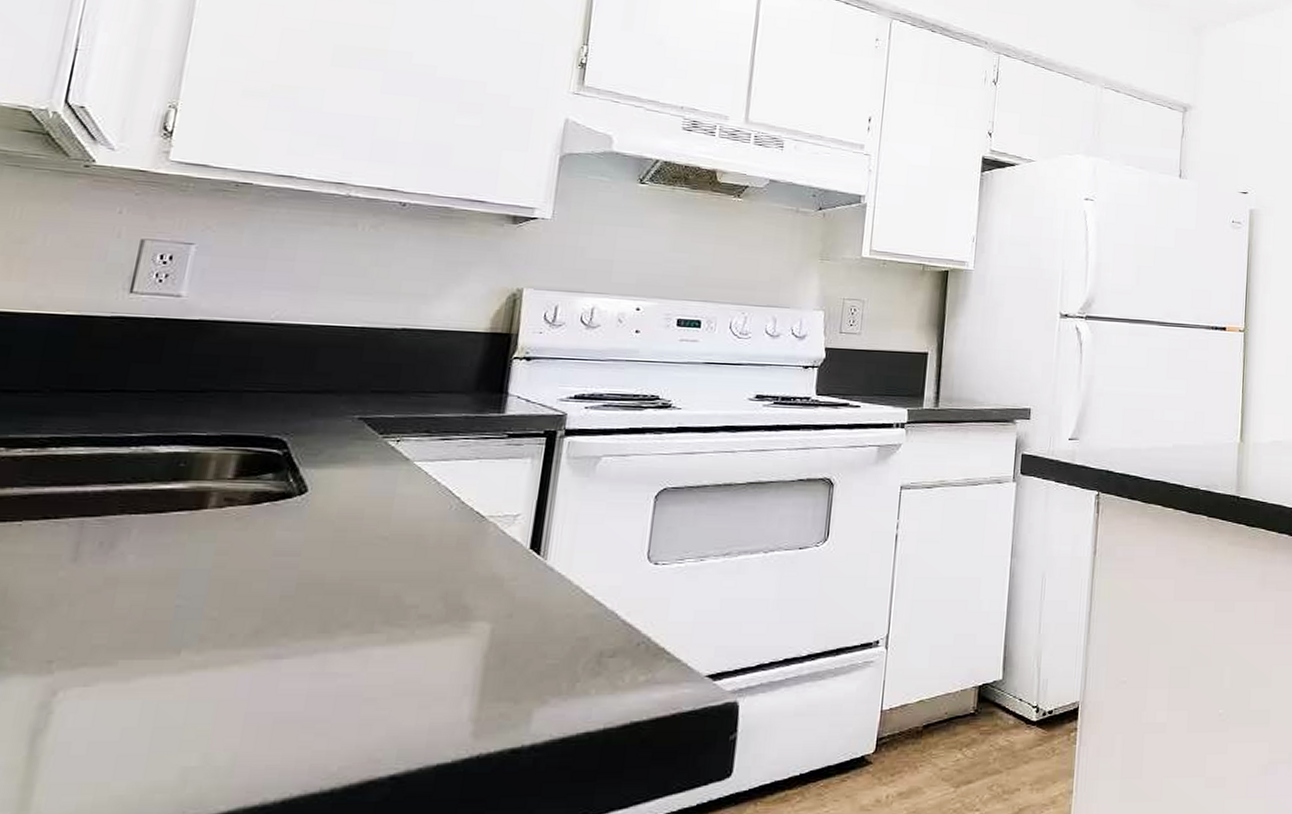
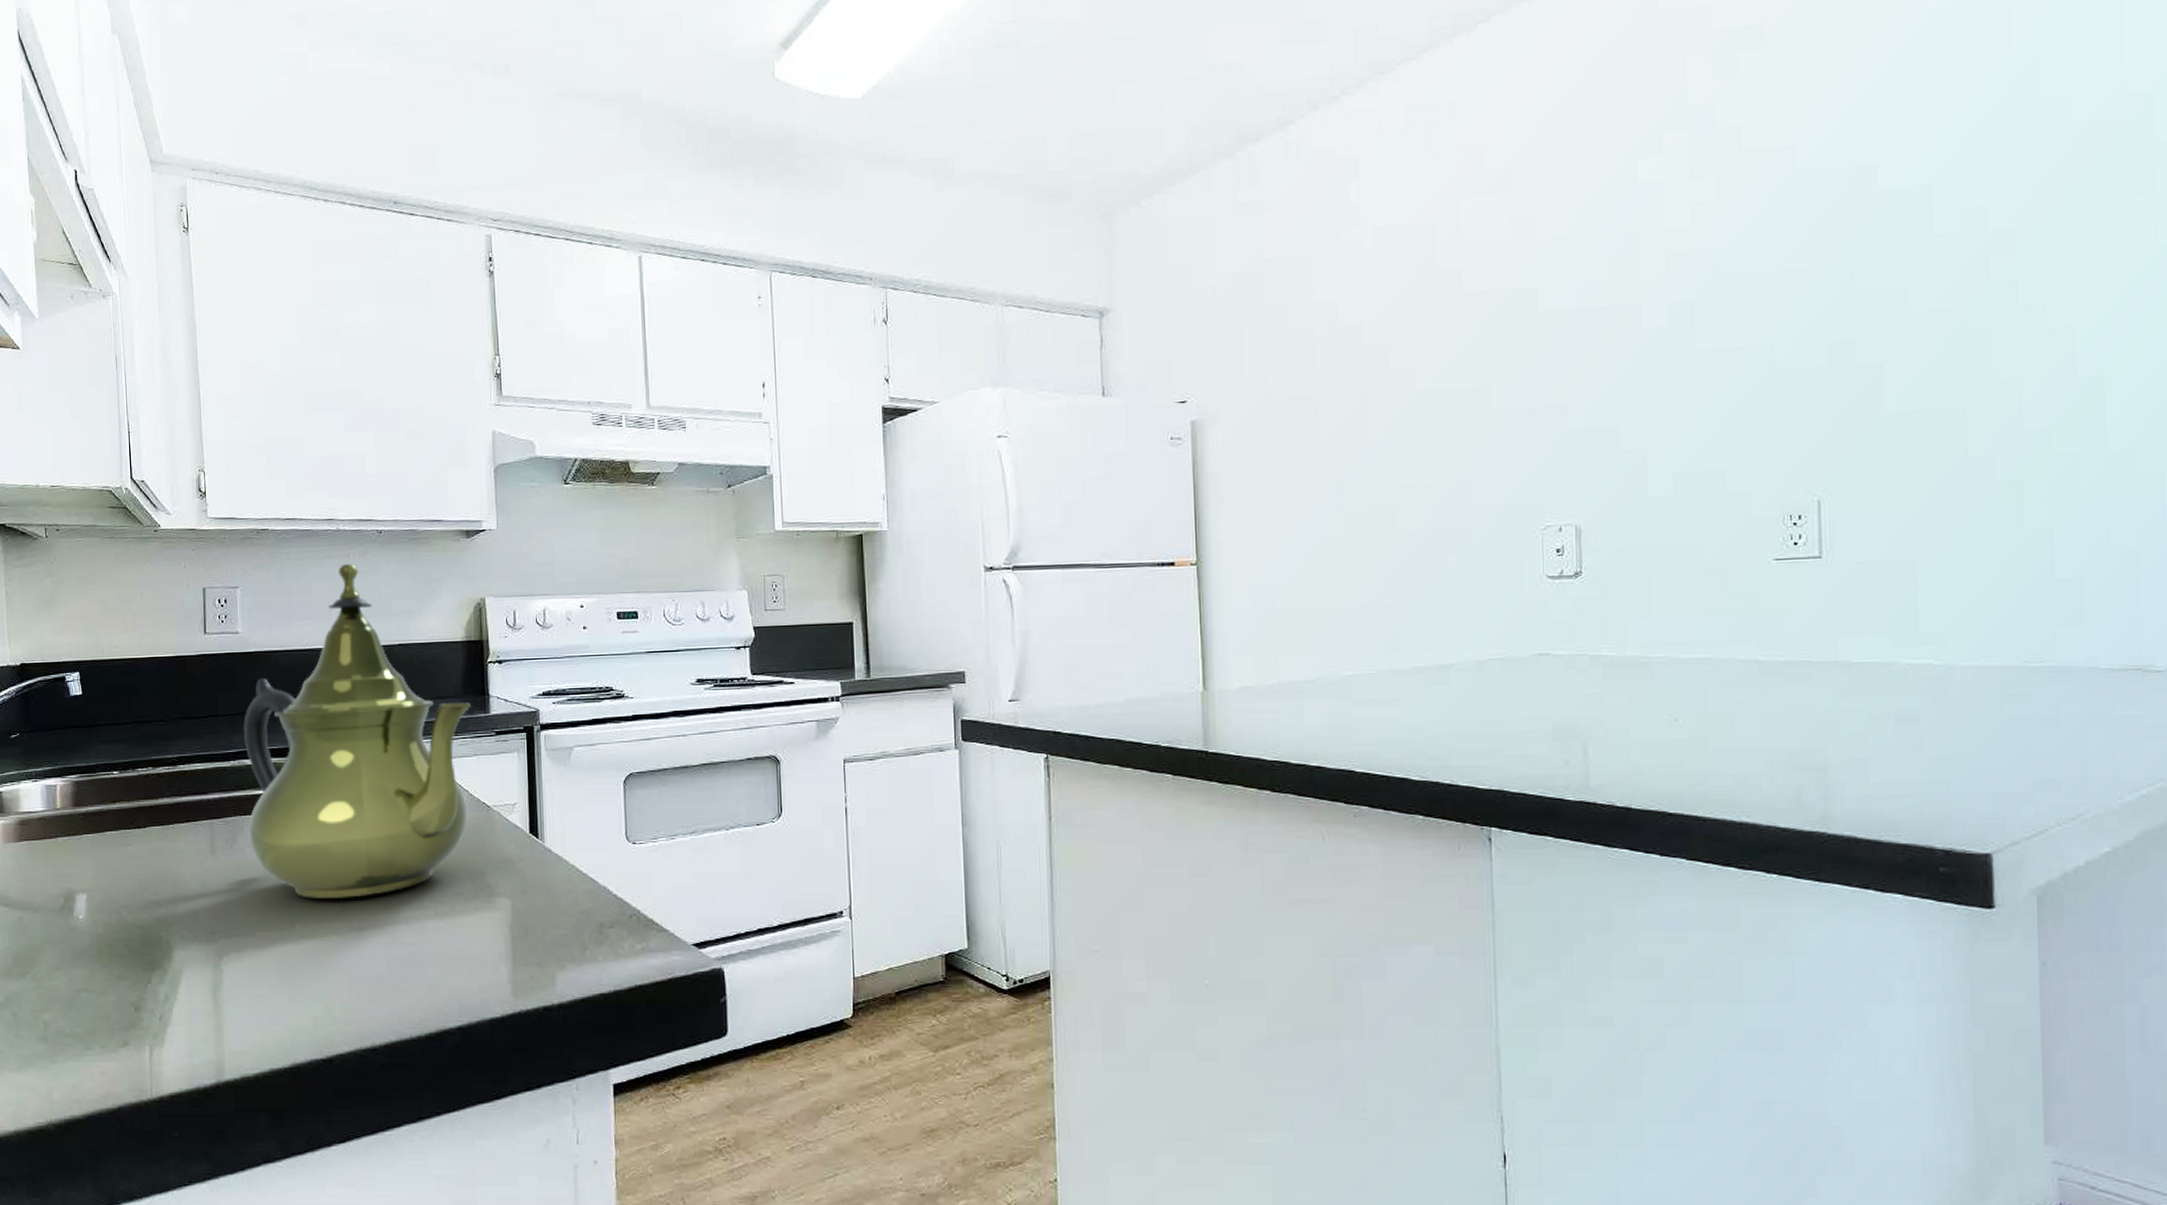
teapot: none [134,233,483,621] -> present [243,563,471,899]

